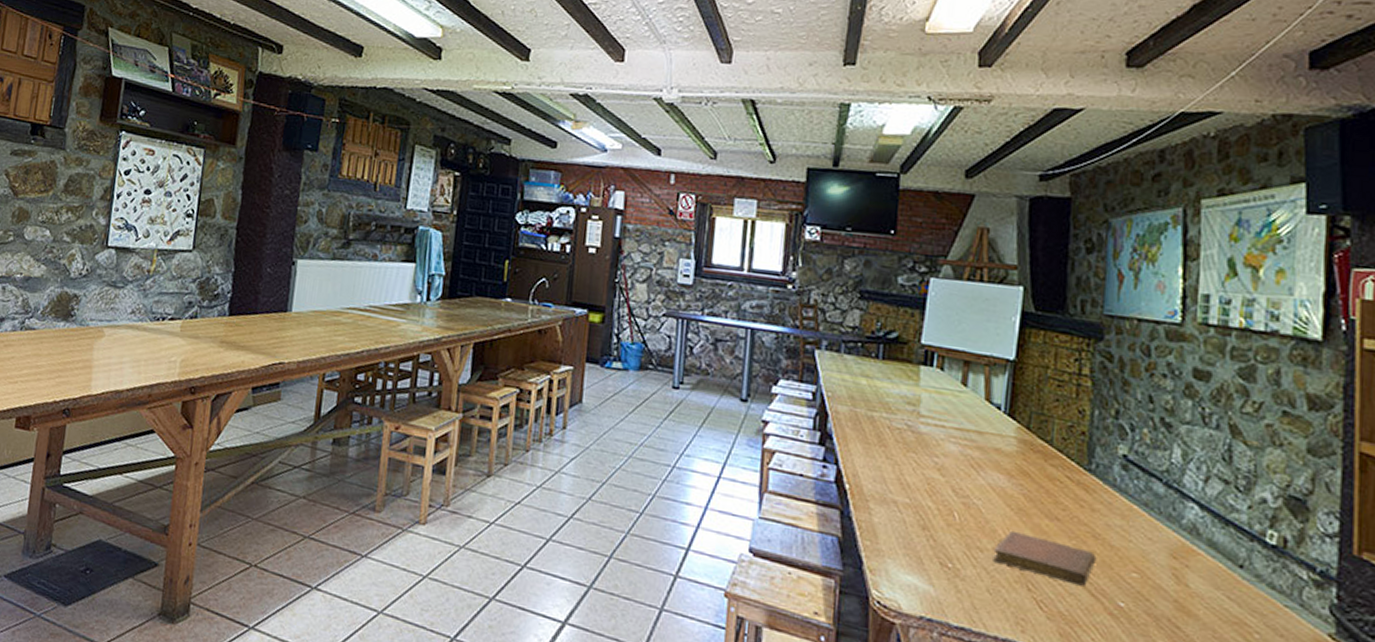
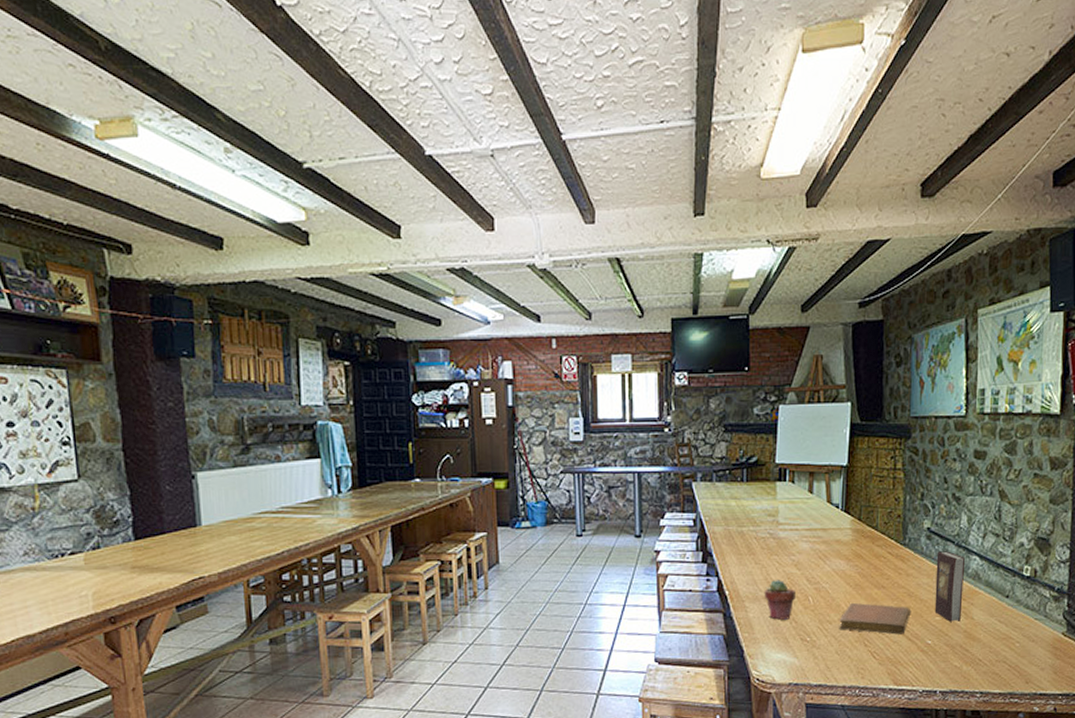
potted succulent: none [894,482,938,535] -> present [764,580,797,620]
book: none [1130,487,1177,586] -> present [934,551,965,622]

